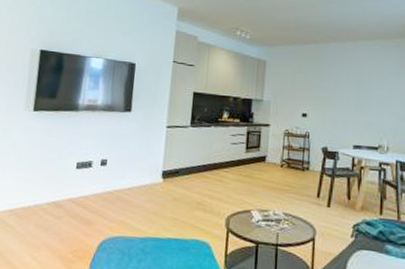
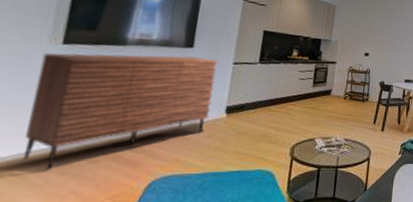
sideboard: none [10,118,153,222] -> present [22,53,219,170]

